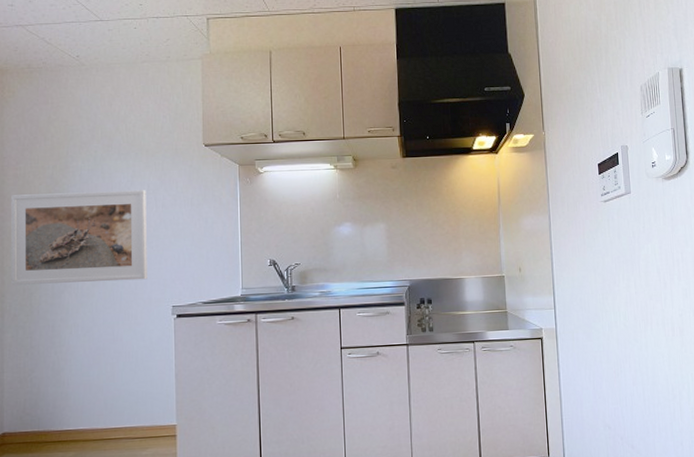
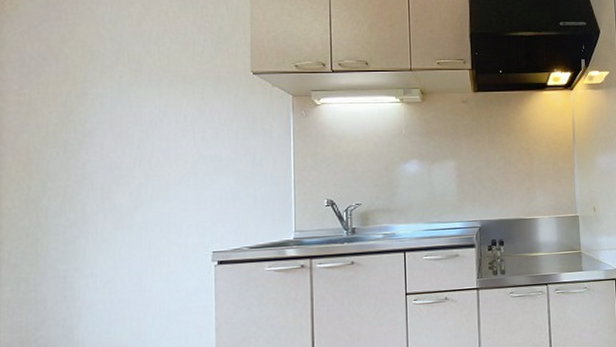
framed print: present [11,190,147,285] -> none [11,121,183,230]

